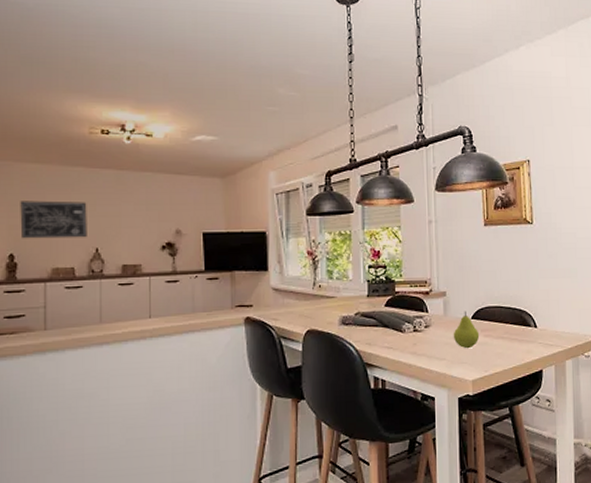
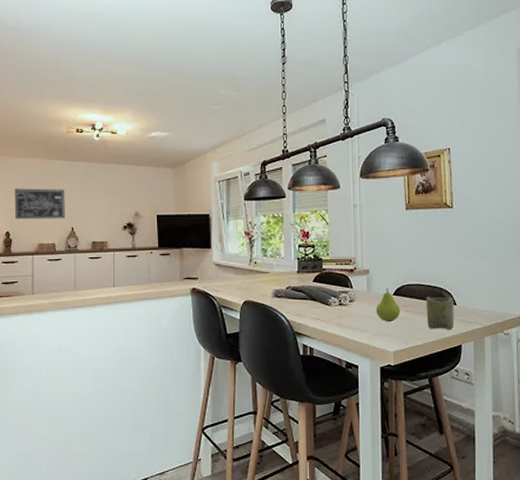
cup: none [506,319,535,355] -> present [426,296,454,329]

